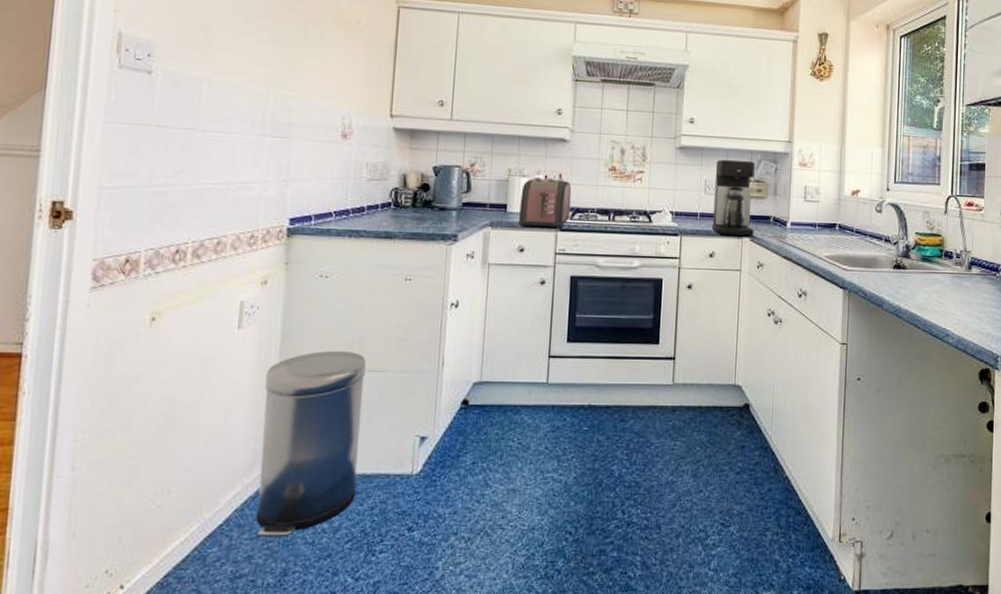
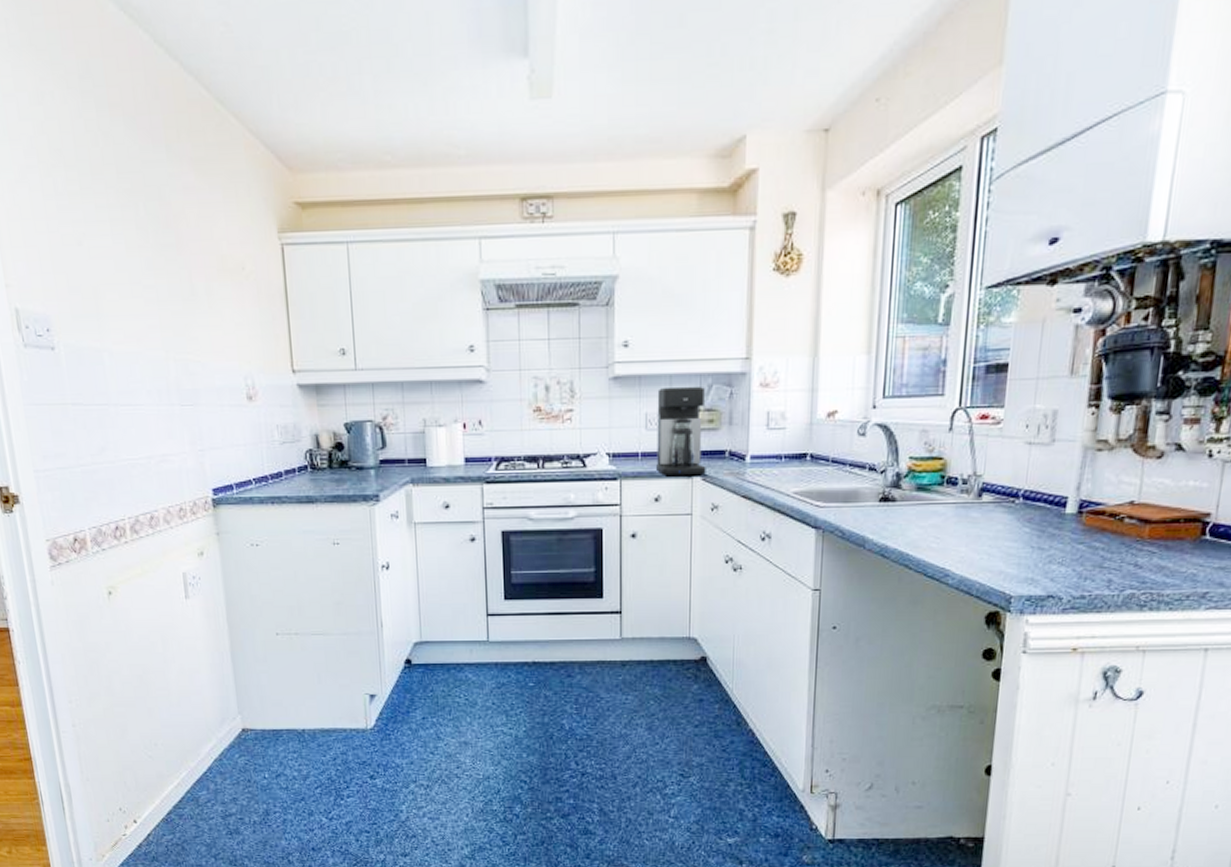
pedal bin: present [256,350,367,538] -> none [218,616,318,784]
toaster: present [518,177,572,230] -> none [439,426,495,483]

